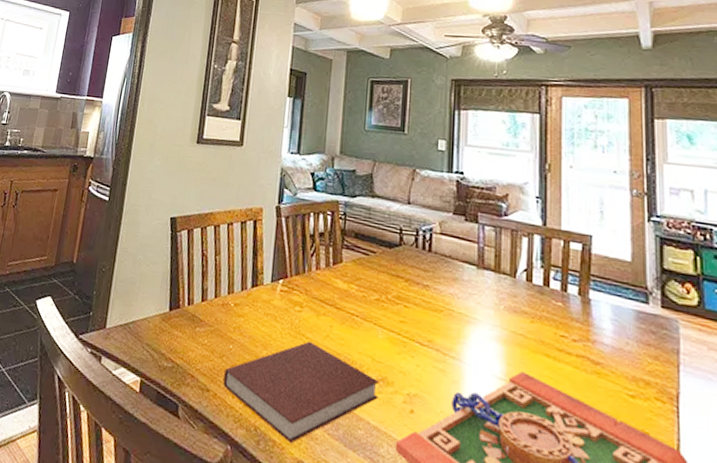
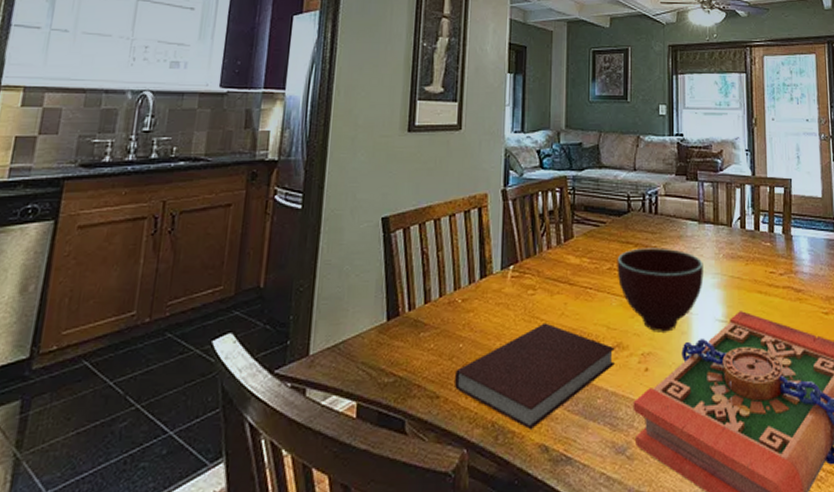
bowl: none [385,284,481,377] -> present [617,248,704,332]

